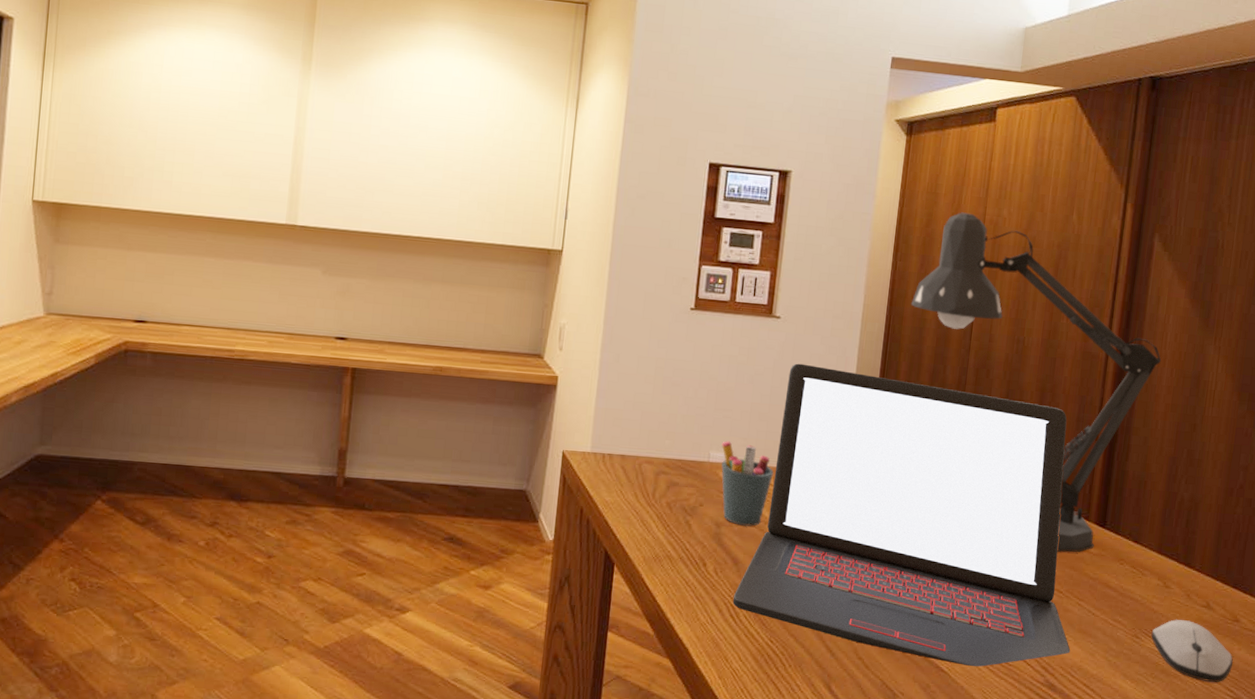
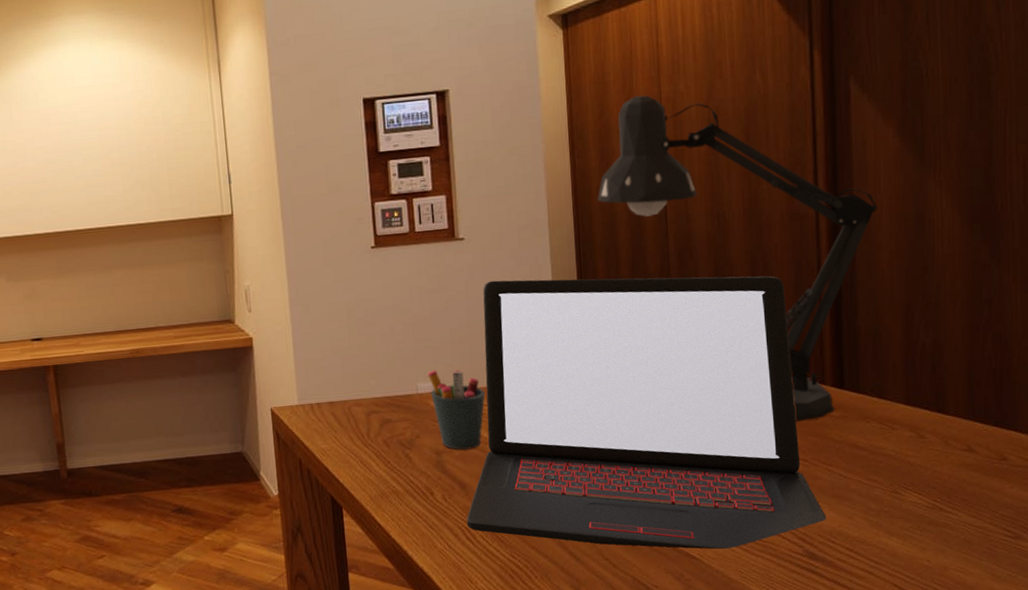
computer mouse: present [1151,619,1233,682] -> none [911,467,1006,526]

